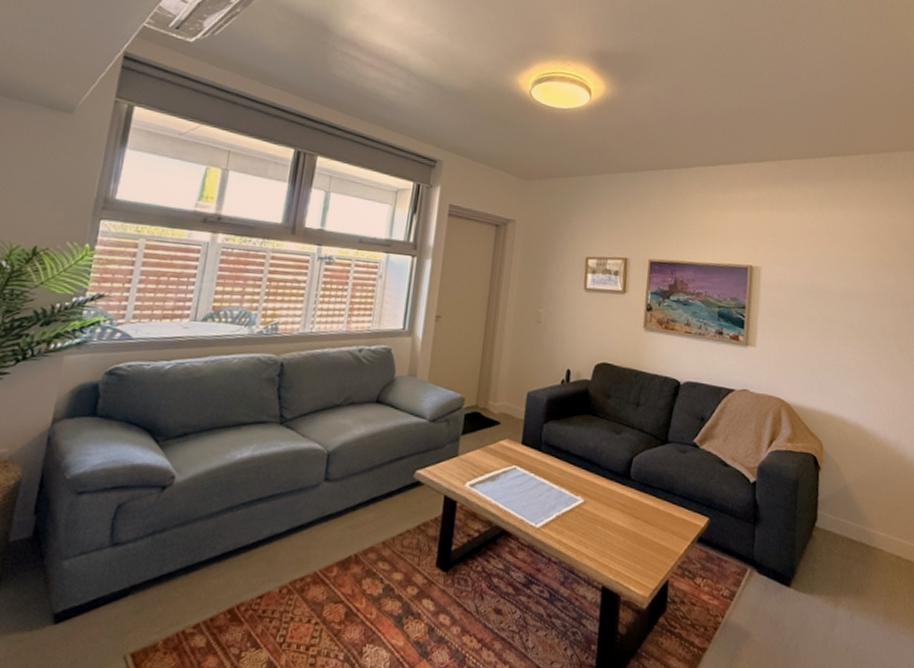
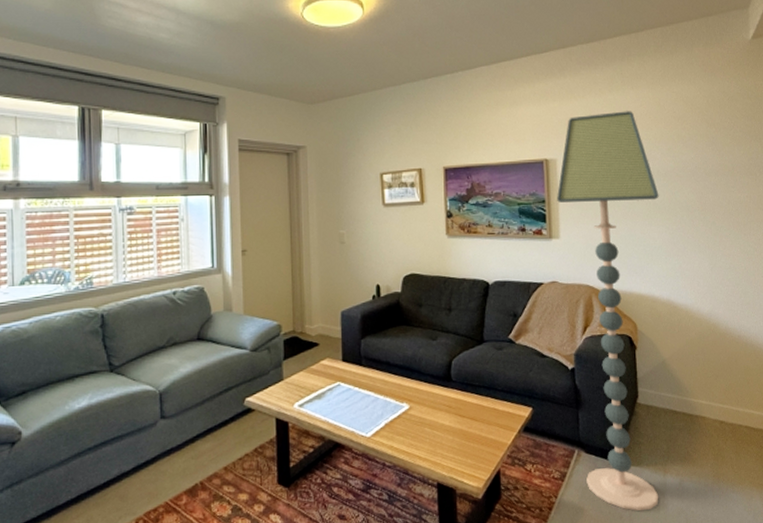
floor lamp: none [755,228,857,643] -> present [557,111,659,512]

